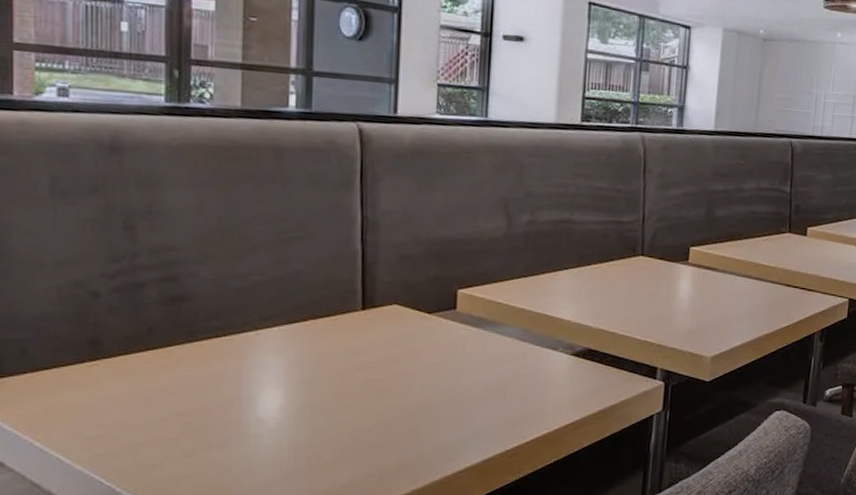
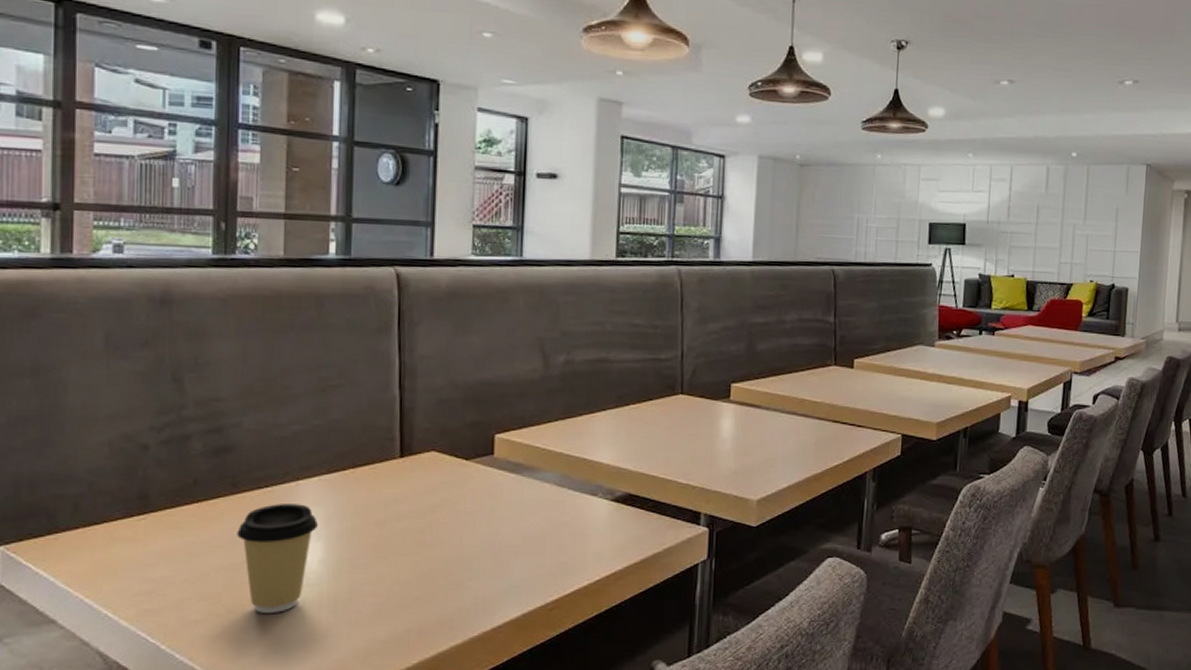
coffee cup: none [194,352,278,457] -> present [237,504,318,613]

